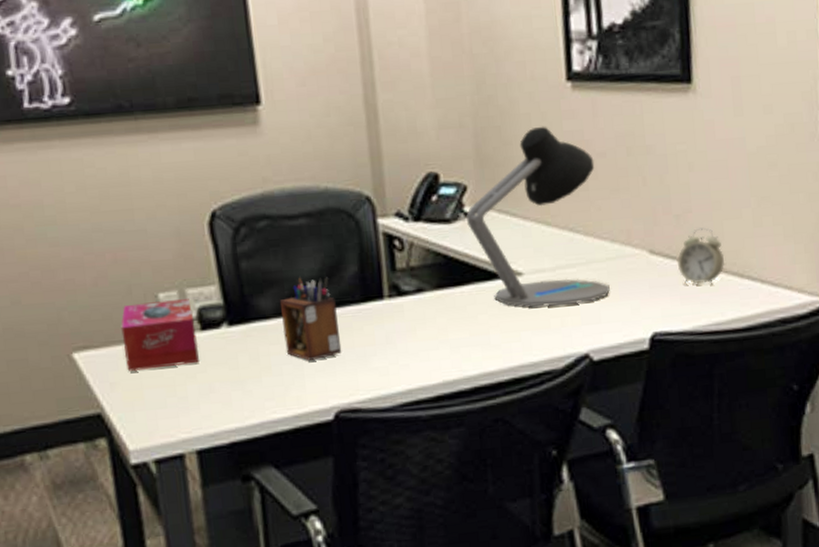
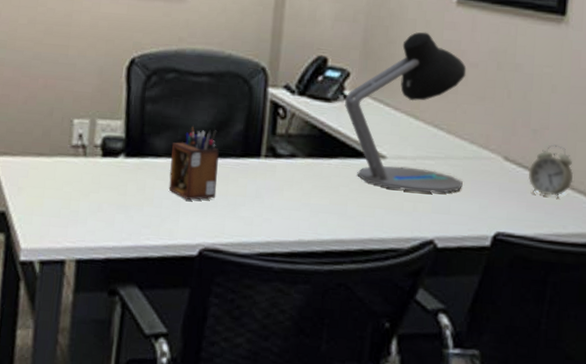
tissue box: present [121,299,199,372] -> none [35,124,98,184]

